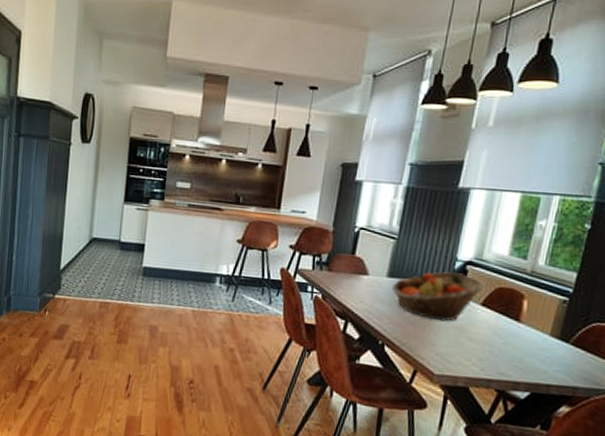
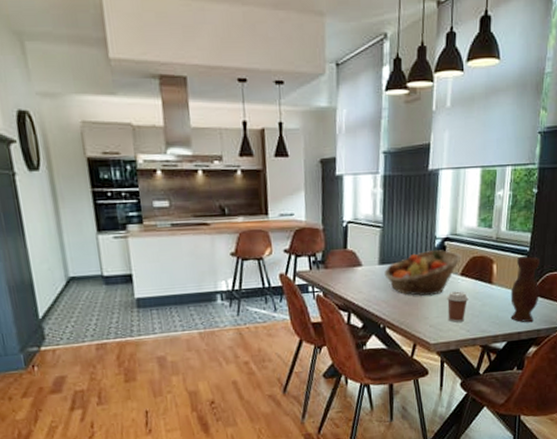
coffee cup: none [459,321,488,358] -> present [446,291,469,323]
vase: none [539,296,587,376] -> present [510,255,541,322]

